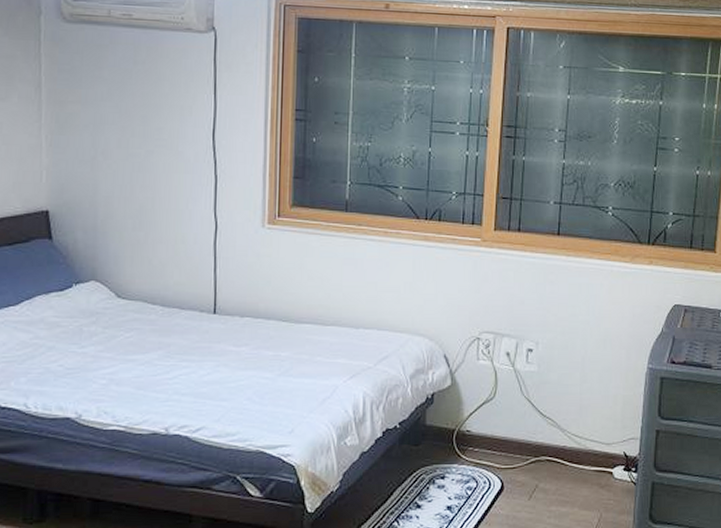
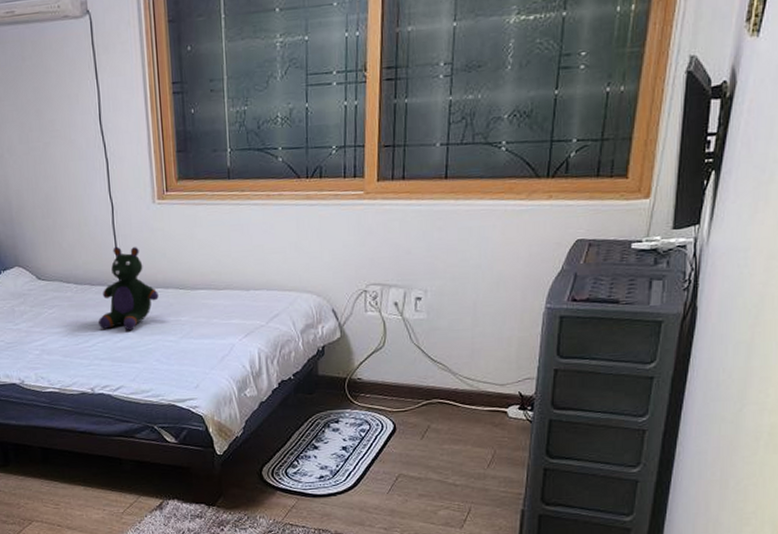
stuffed bear: none [184,268,258,364] -> present [99,246,159,331]

